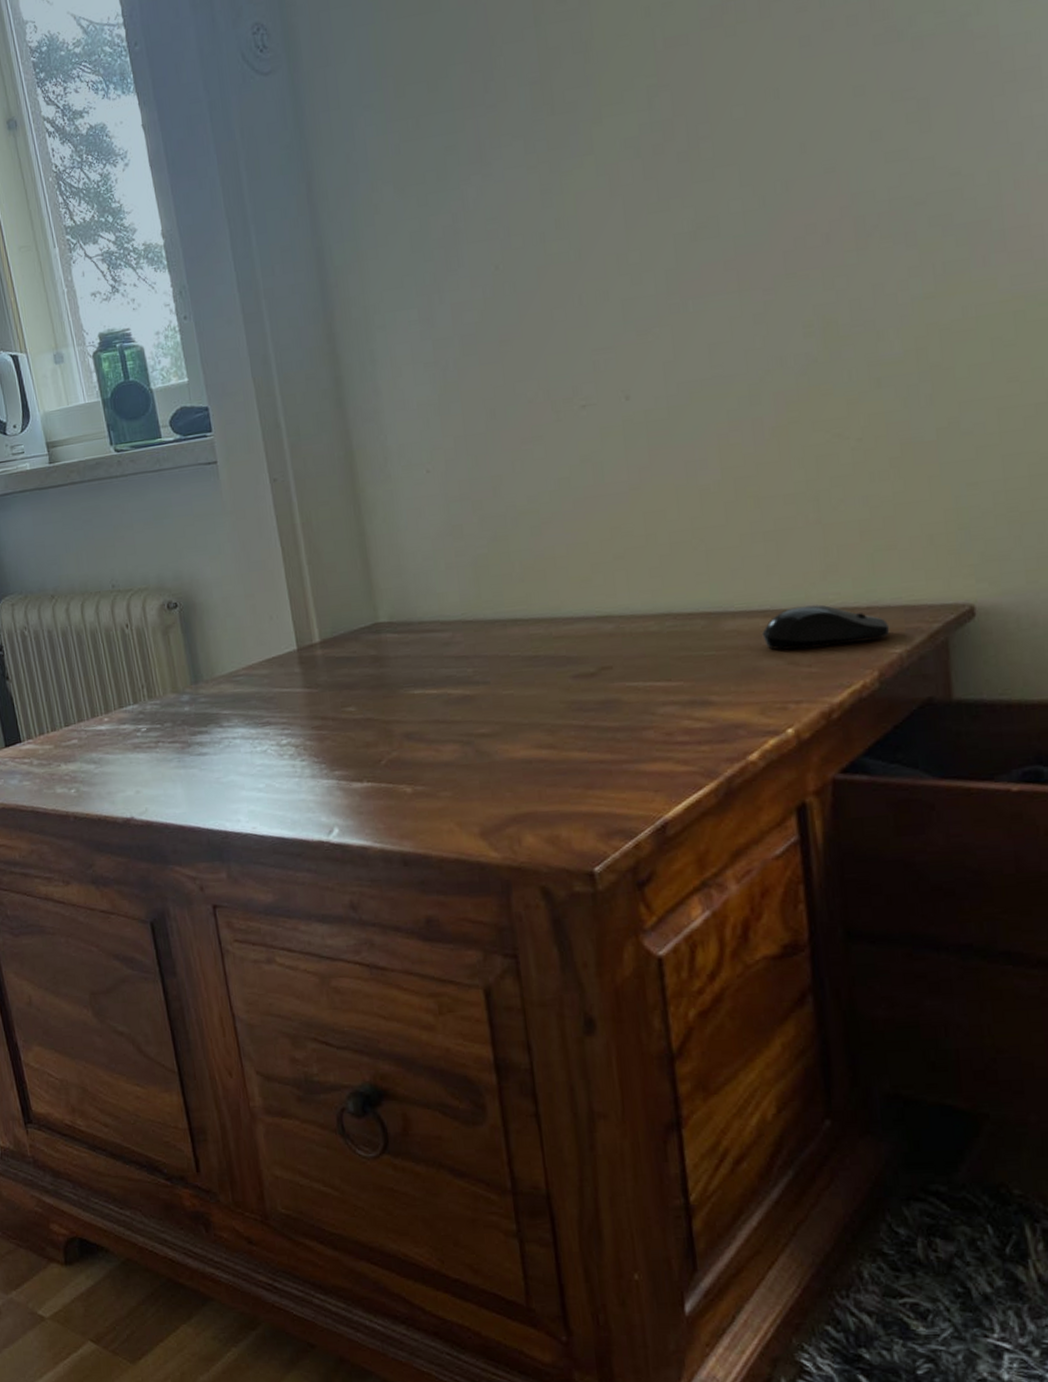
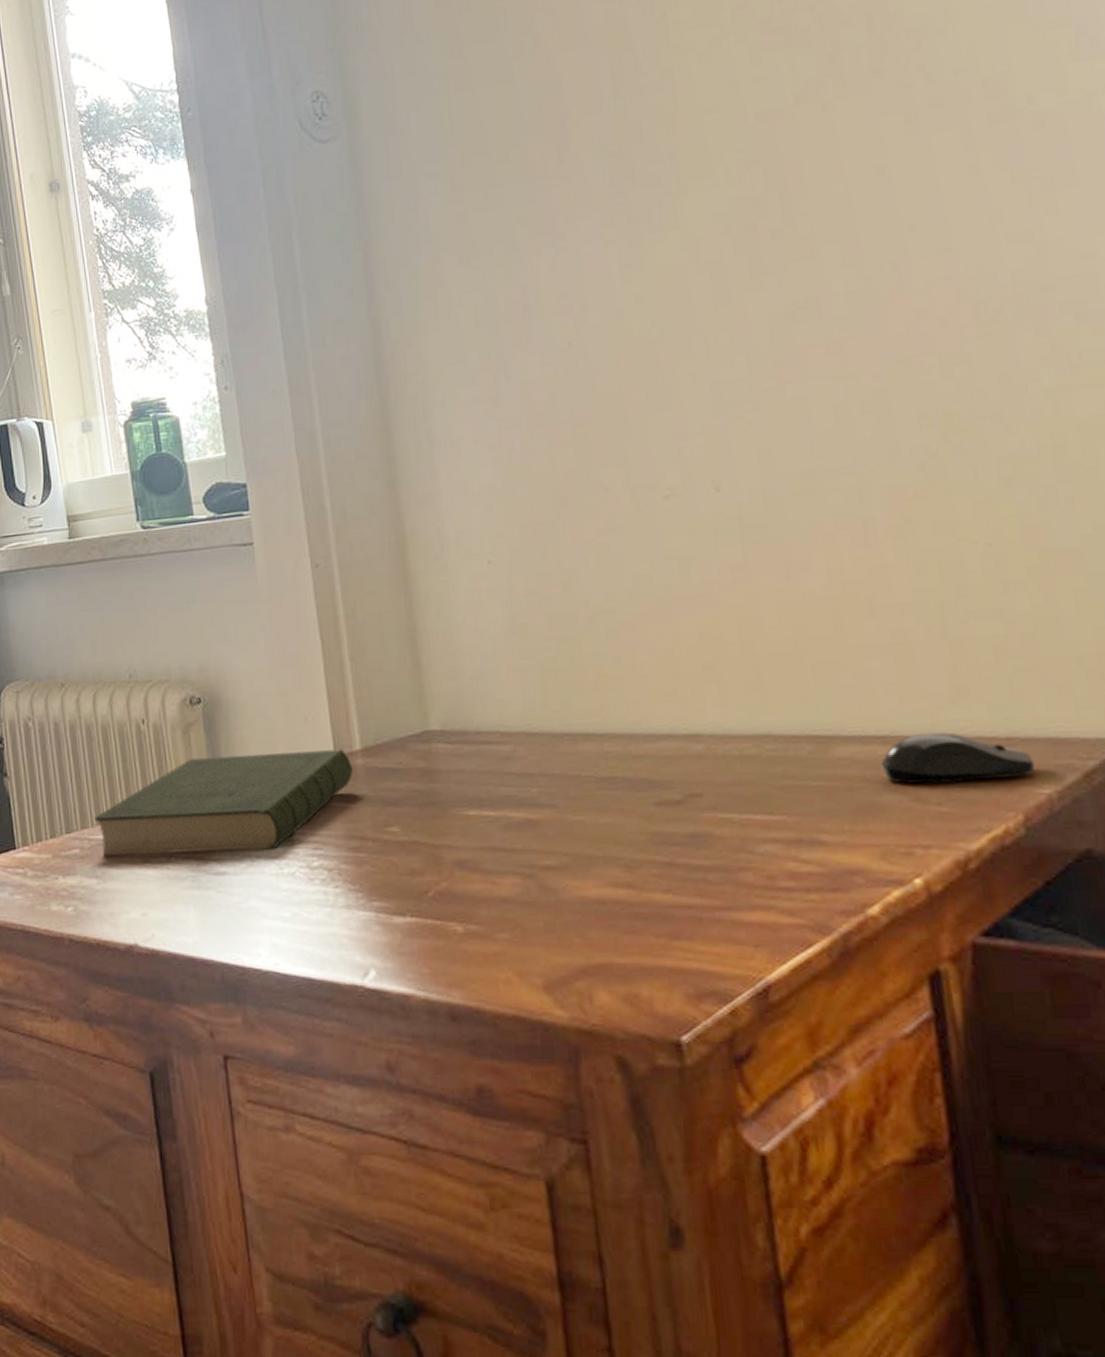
book: none [89,642,314,745] -> present [94,749,353,857]

